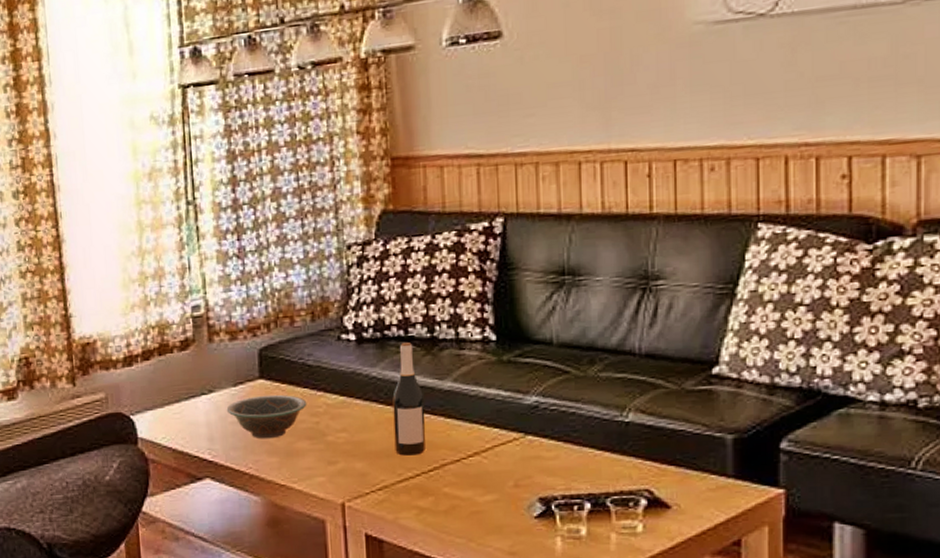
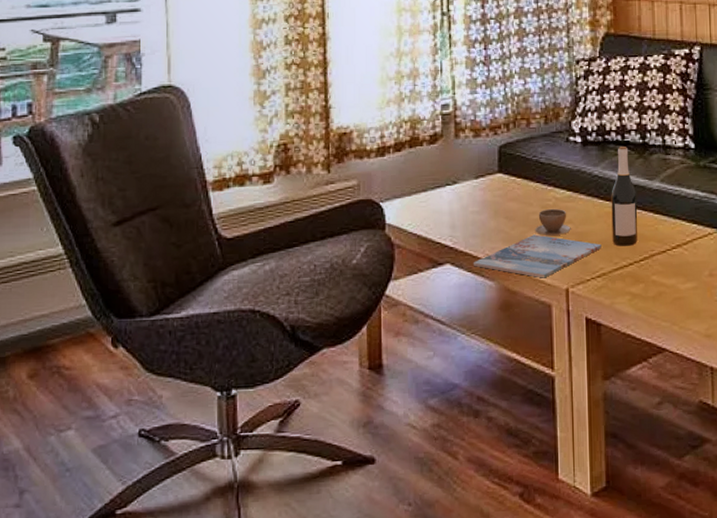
decorative bowl: present [226,394,307,439] -> none [468,187,539,228]
magazine: none [235,445,382,492] -> present [472,234,602,278]
teacup: none [304,415,346,446] -> present [535,208,571,235]

